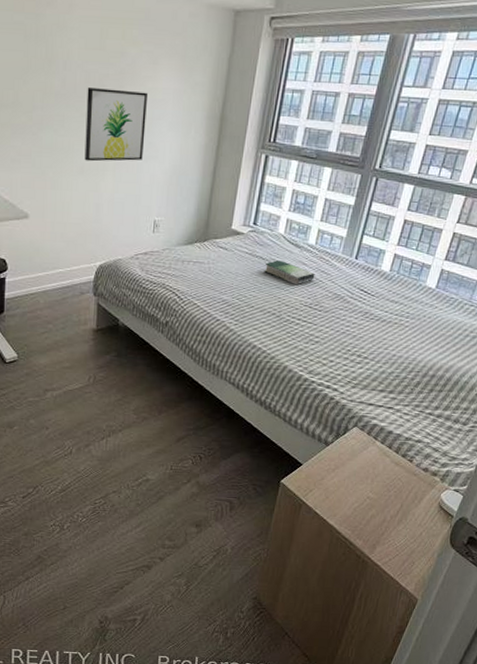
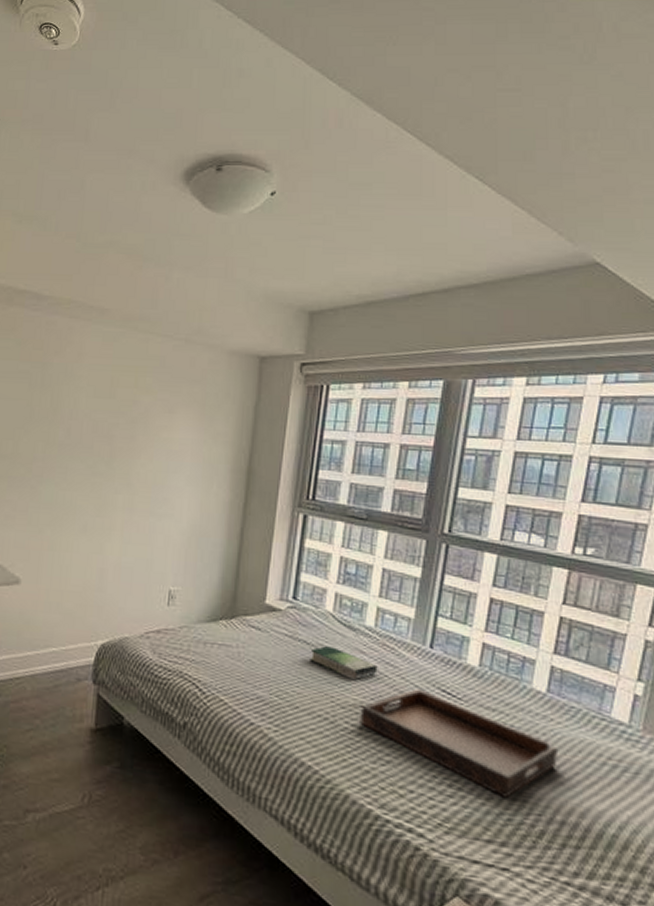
wall art: present [84,86,149,162] -> none [88,436,163,519]
serving tray: none [298,289,438,362] -> present [360,688,559,798]

